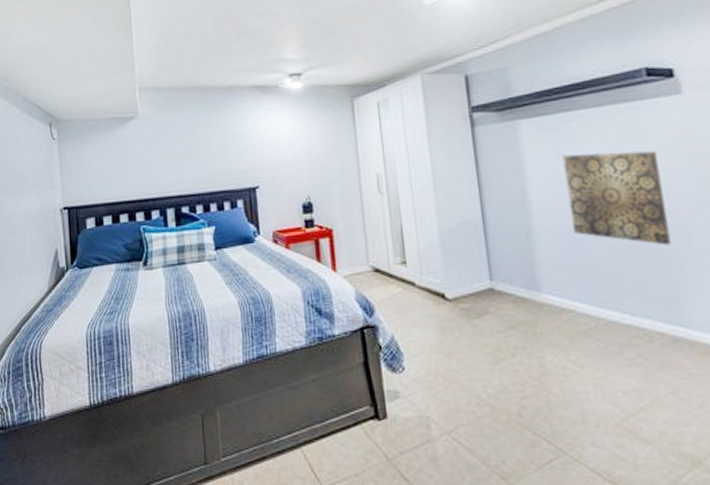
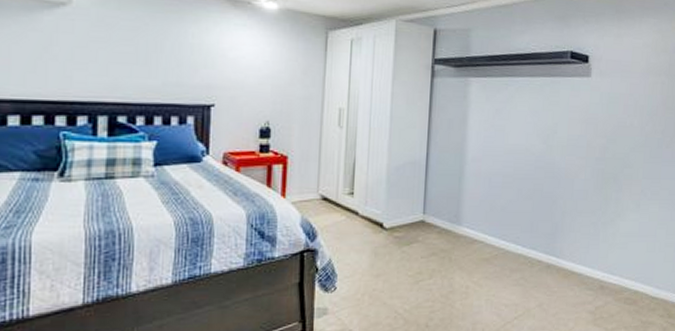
wall art: present [562,150,672,246] -> none [494,113,564,195]

